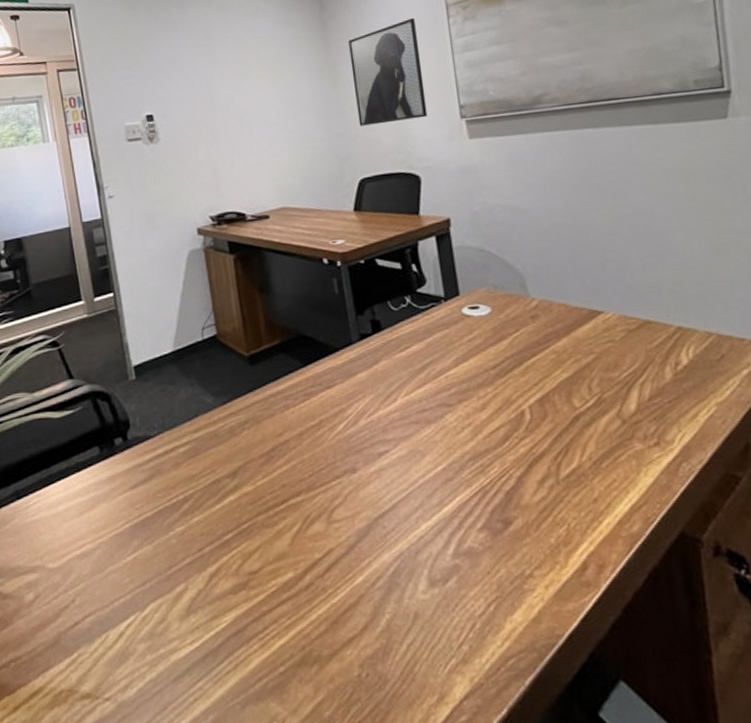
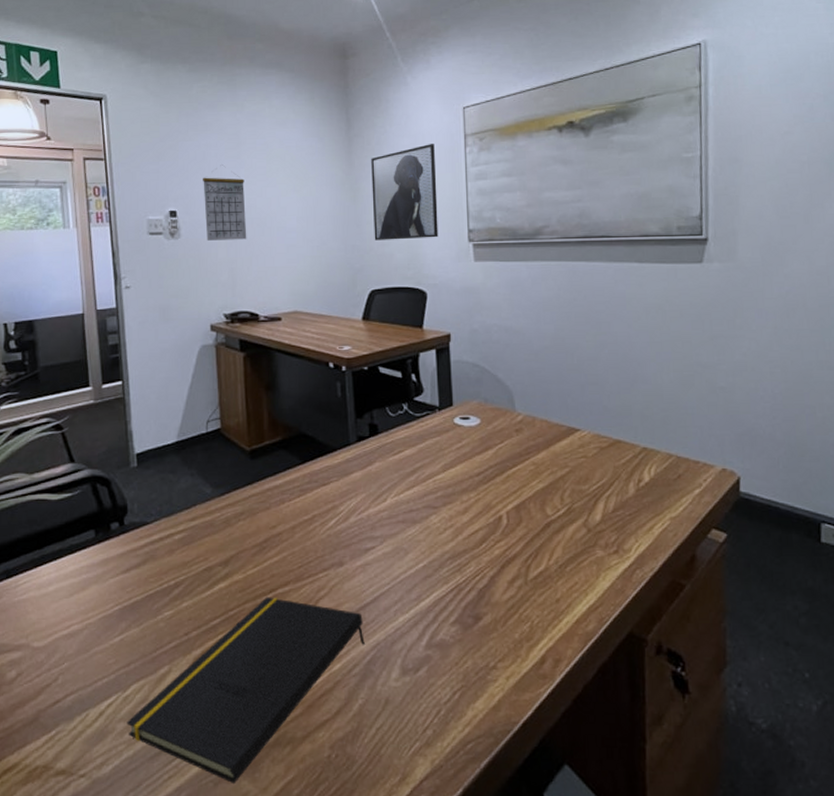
notepad: none [147,508,388,707] -> present [126,597,366,785]
calendar: none [177,62,227,142] -> present [203,164,247,241]

